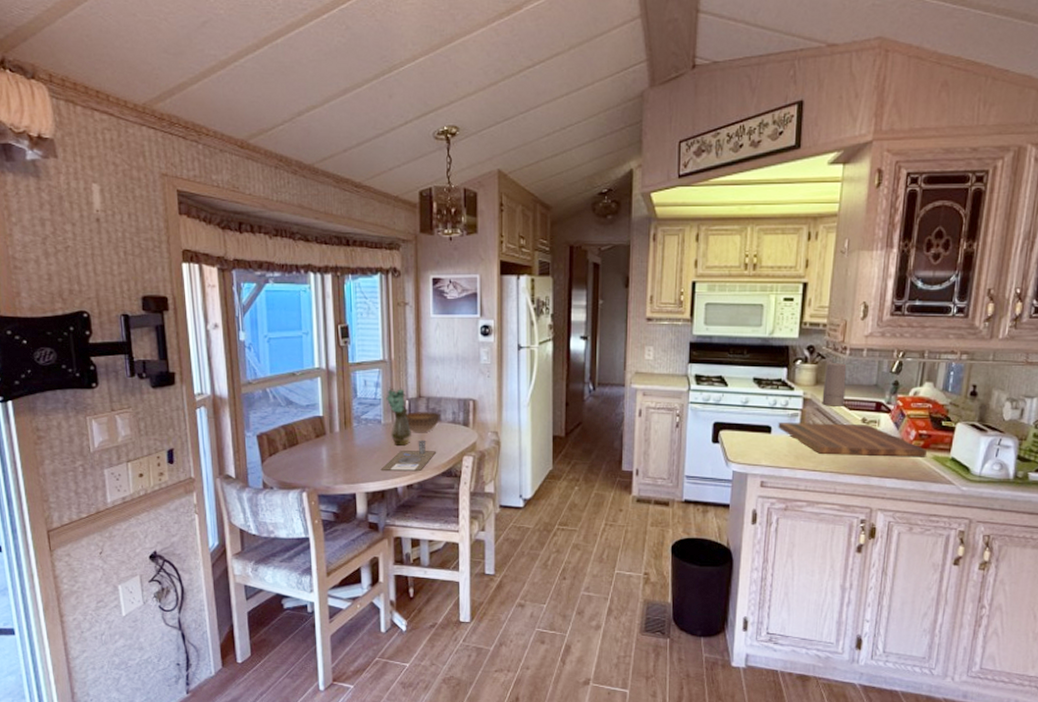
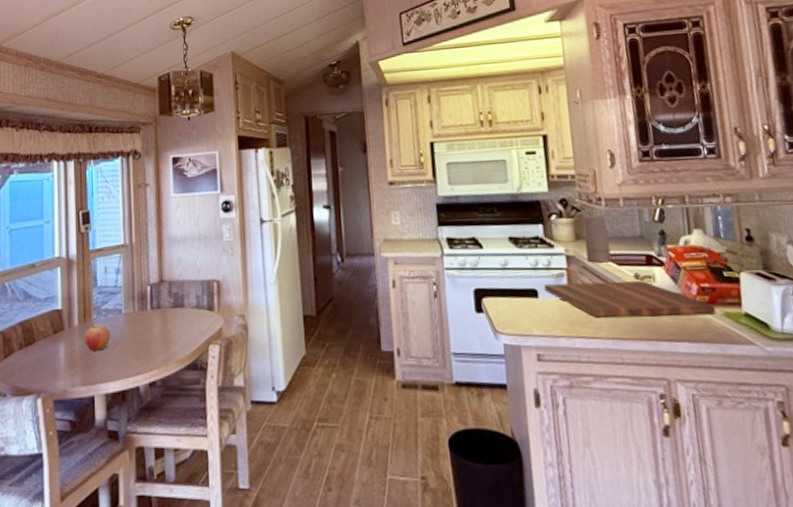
fruit: none [345,431,371,455] -> present [84,324,111,351]
place setting: present [380,440,436,471] -> none [121,329,180,367]
vase: present [386,387,411,446] -> none [127,272,153,337]
bowl: present [406,412,440,433] -> none [147,297,184,322]

